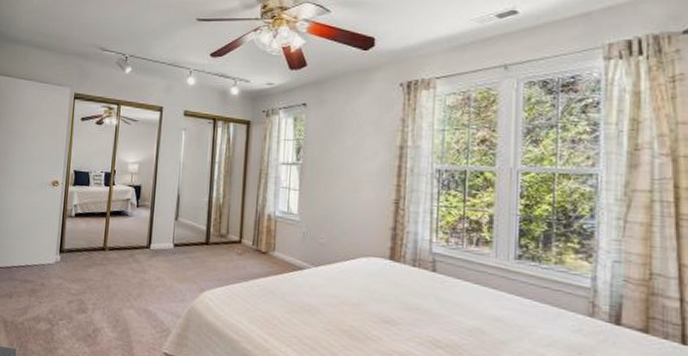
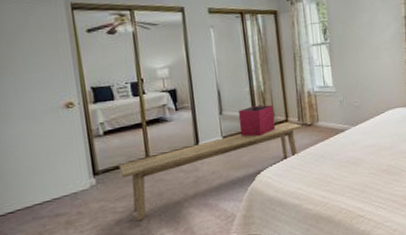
bench: none [80,243,256,307] -> present [118,121,303,220]
storage bin: none [191,217,229,253] -> present [238,104,276,137]

